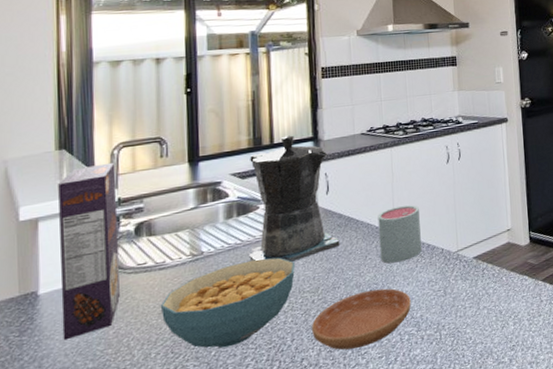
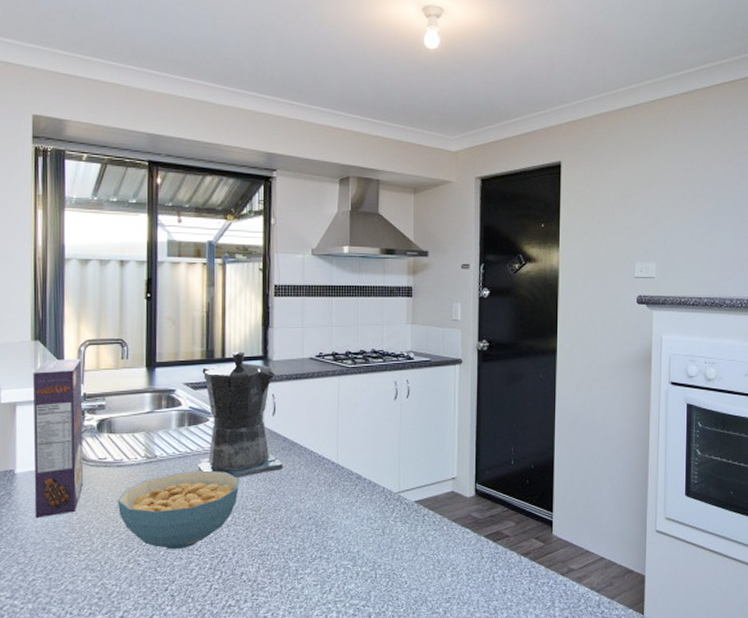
saucer: present [312,288,411,350] -> none [252,518,349,572]
mug: present [378,205,422,264] -> none [321,438,363,494]

